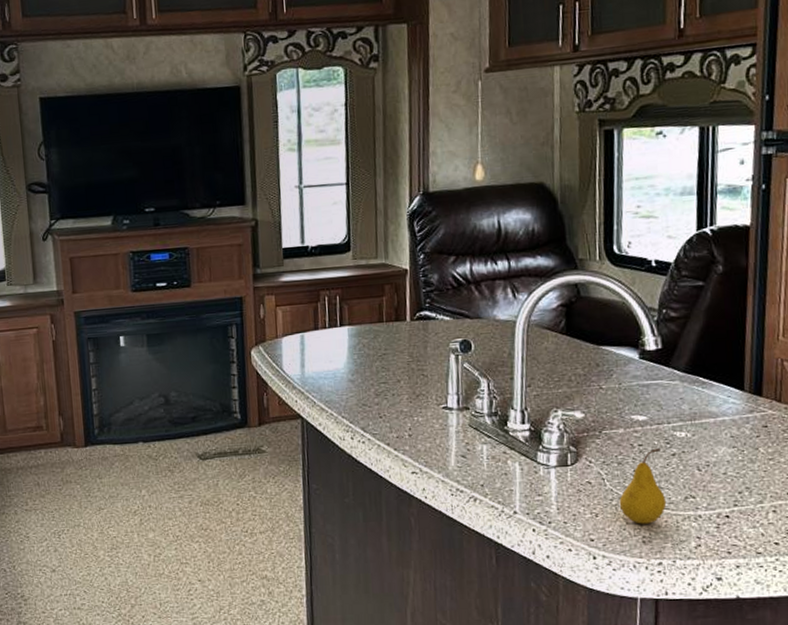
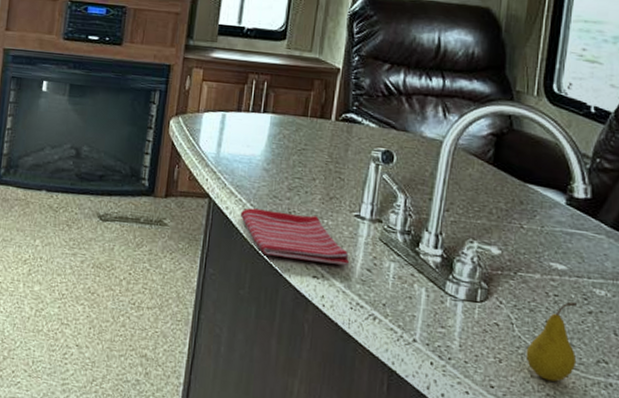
dish towel: none [333,416,444,461] -> present [240,208,349,266]

